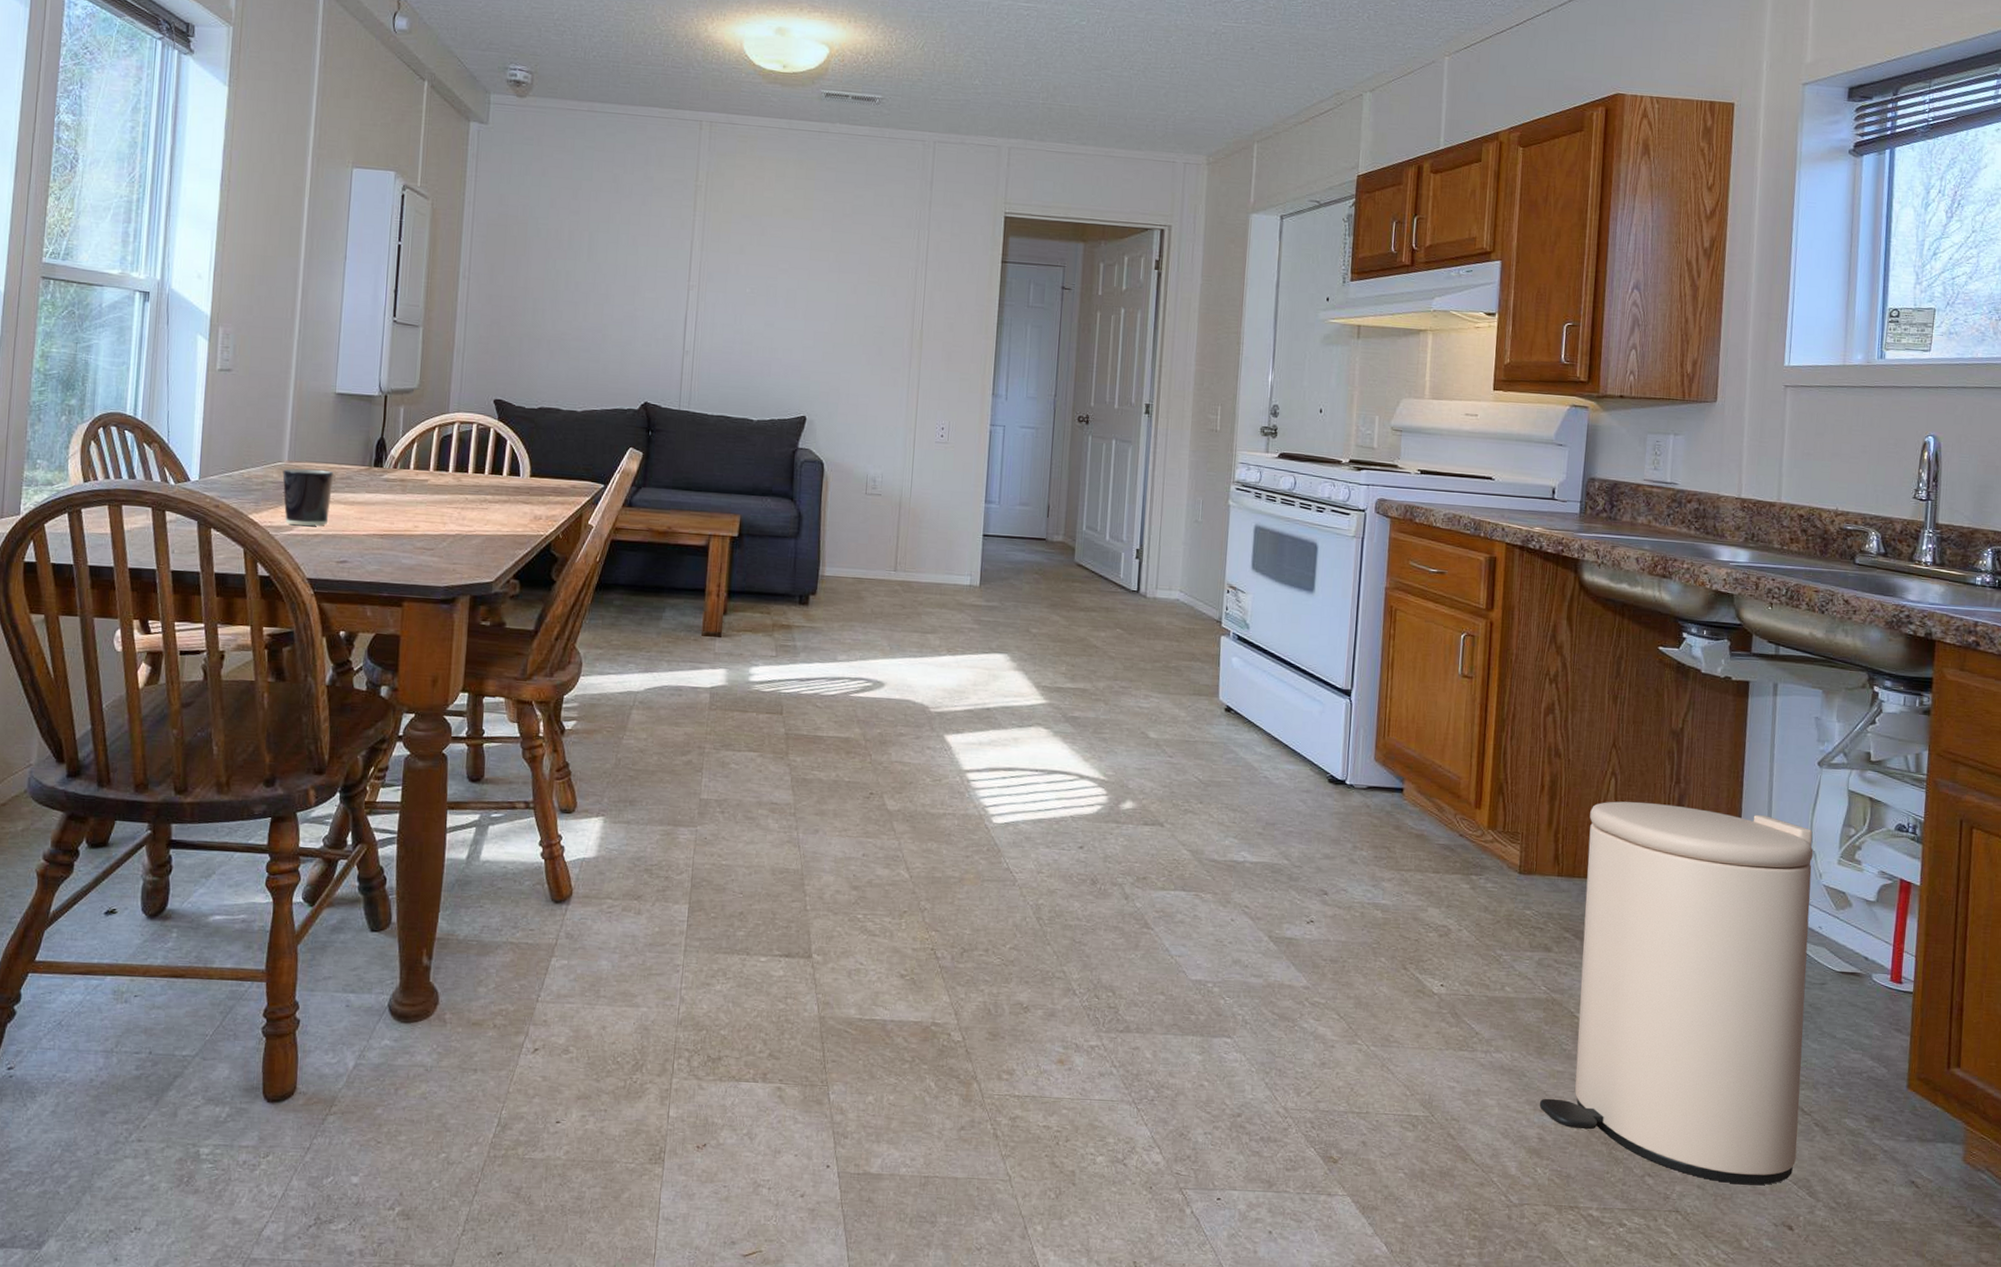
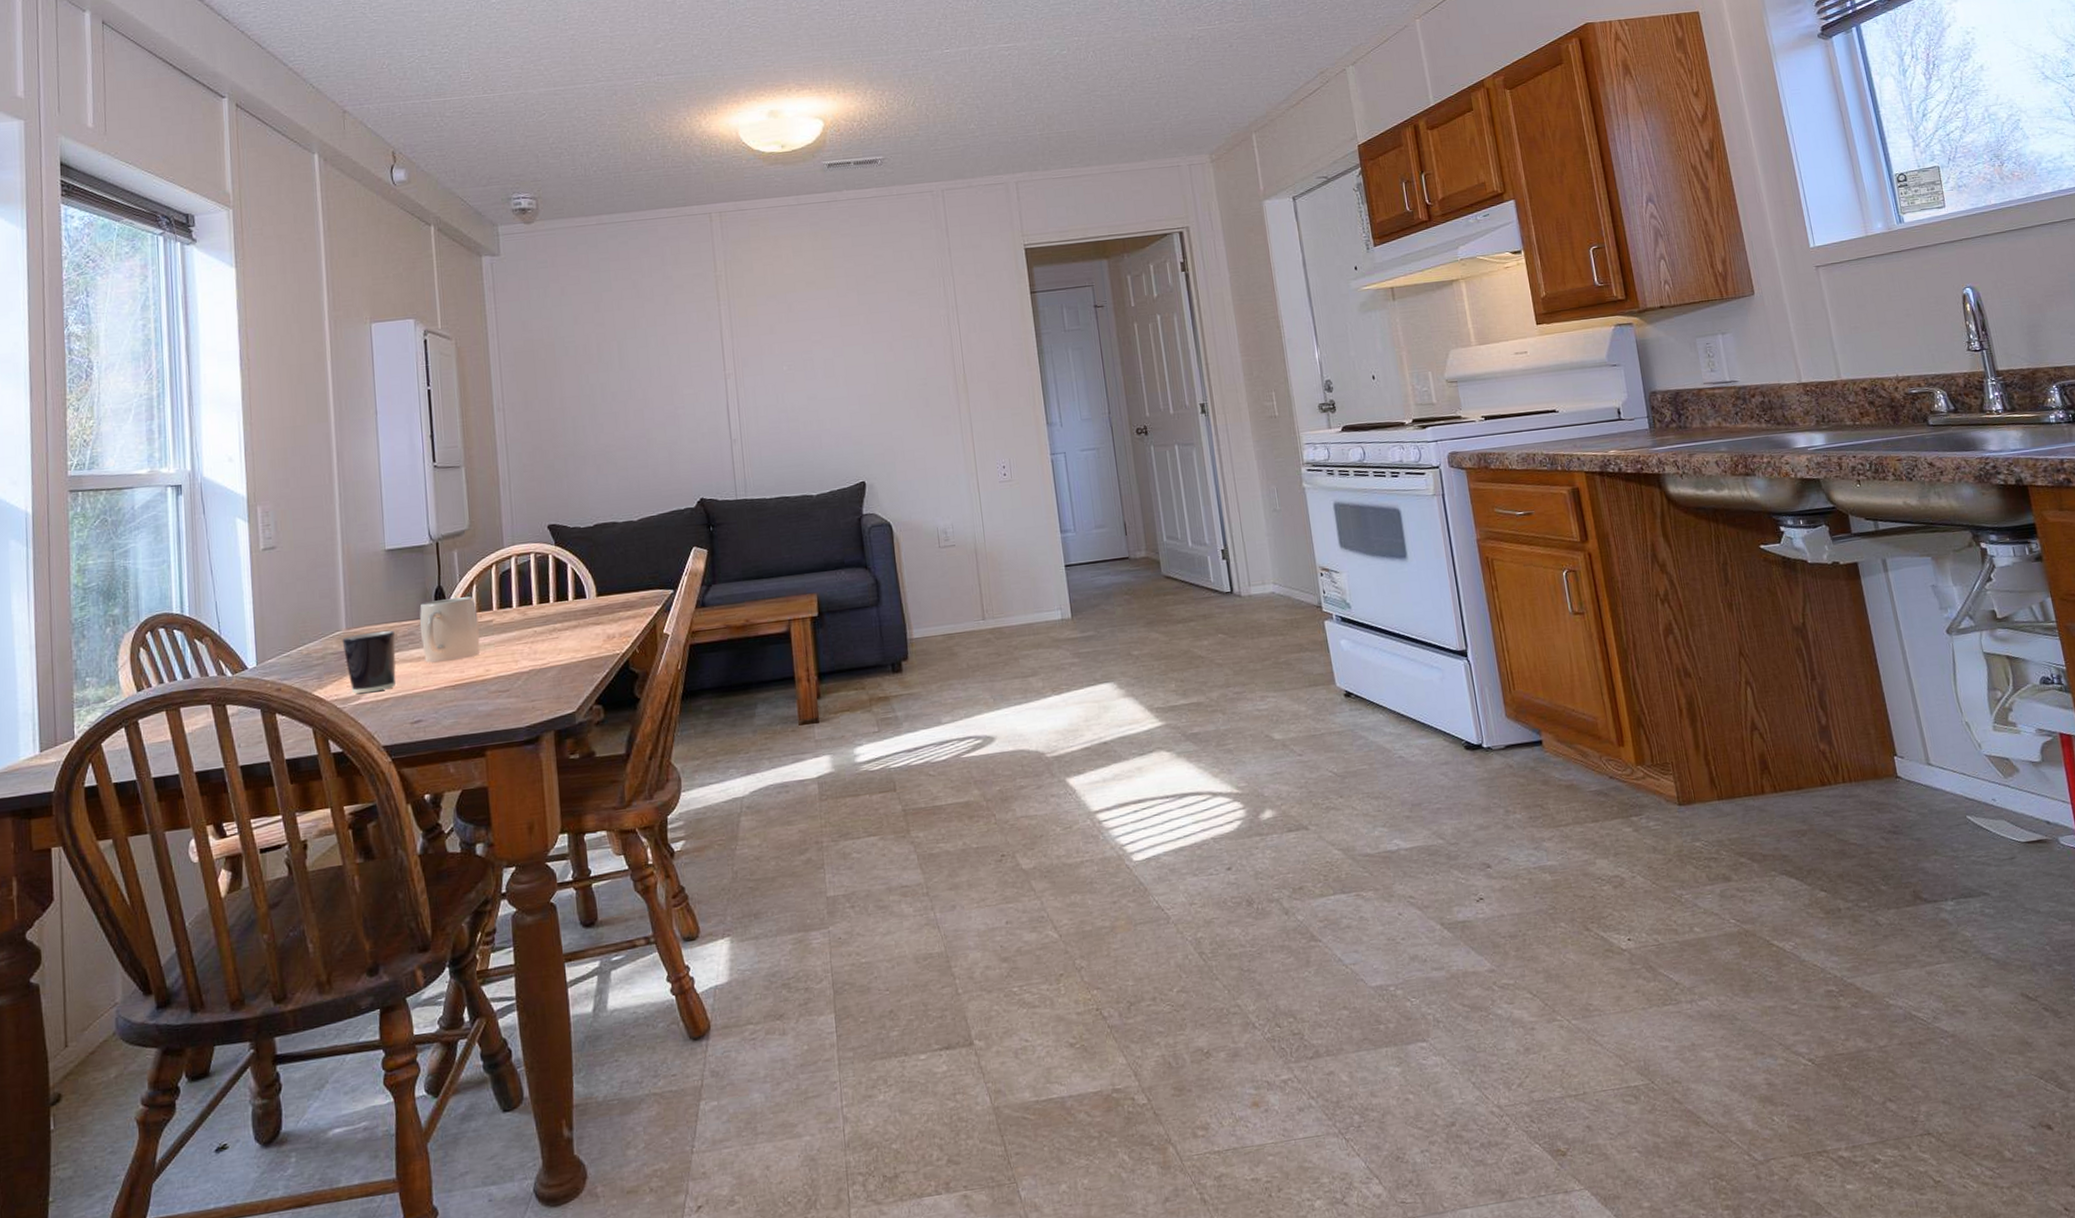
mug: none [357,450,415,512] -> present [419,596,481,664]
pedal bin: present [1539,801,1814,1185] -> none [1734,695,2036,1093]

